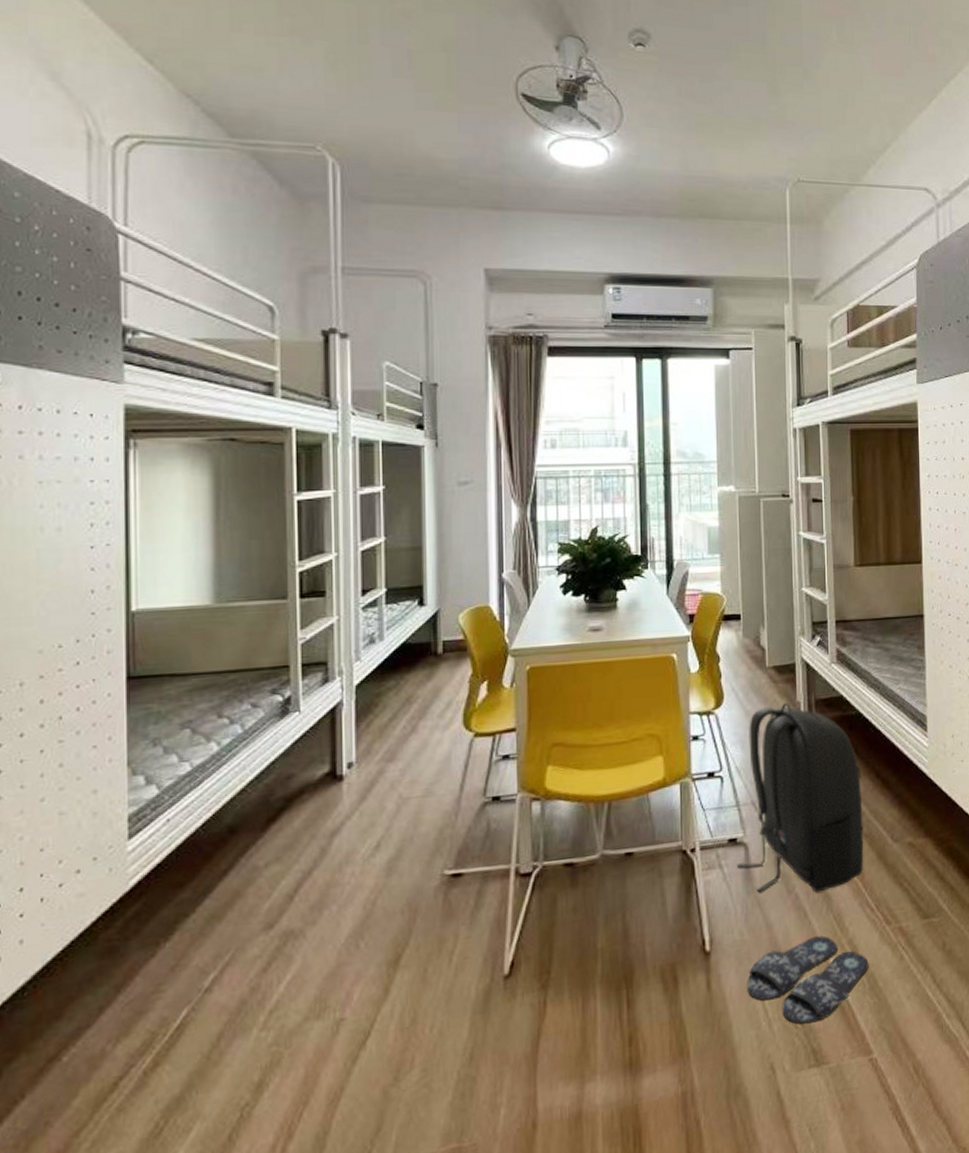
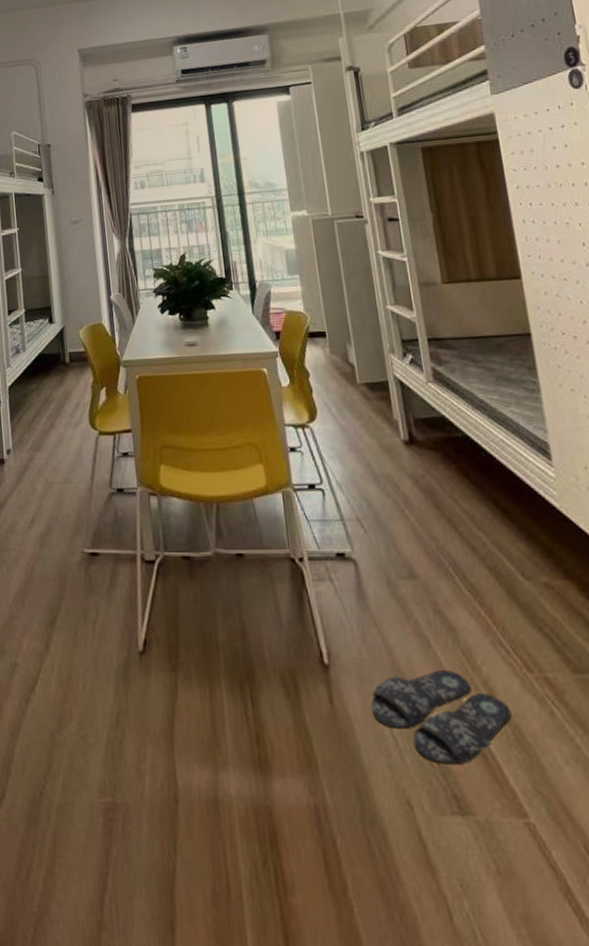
backpack: present [736,703,864,893] -> none [345,421,491,622]

